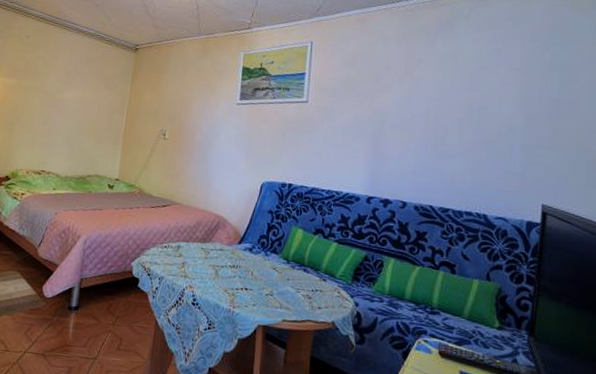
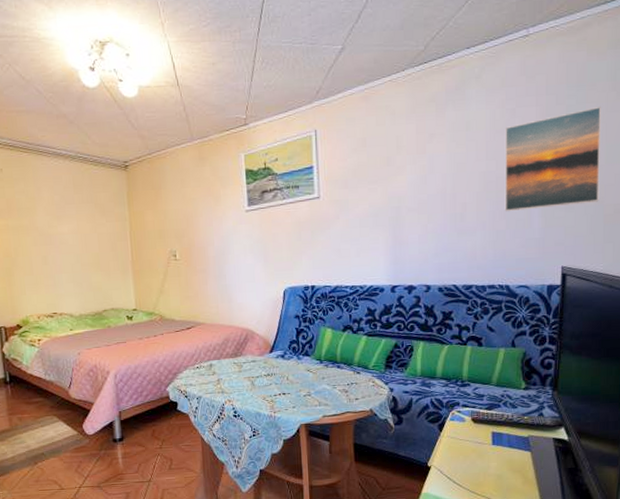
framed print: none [486,57,585,146] -> present [504,107,601,212]

